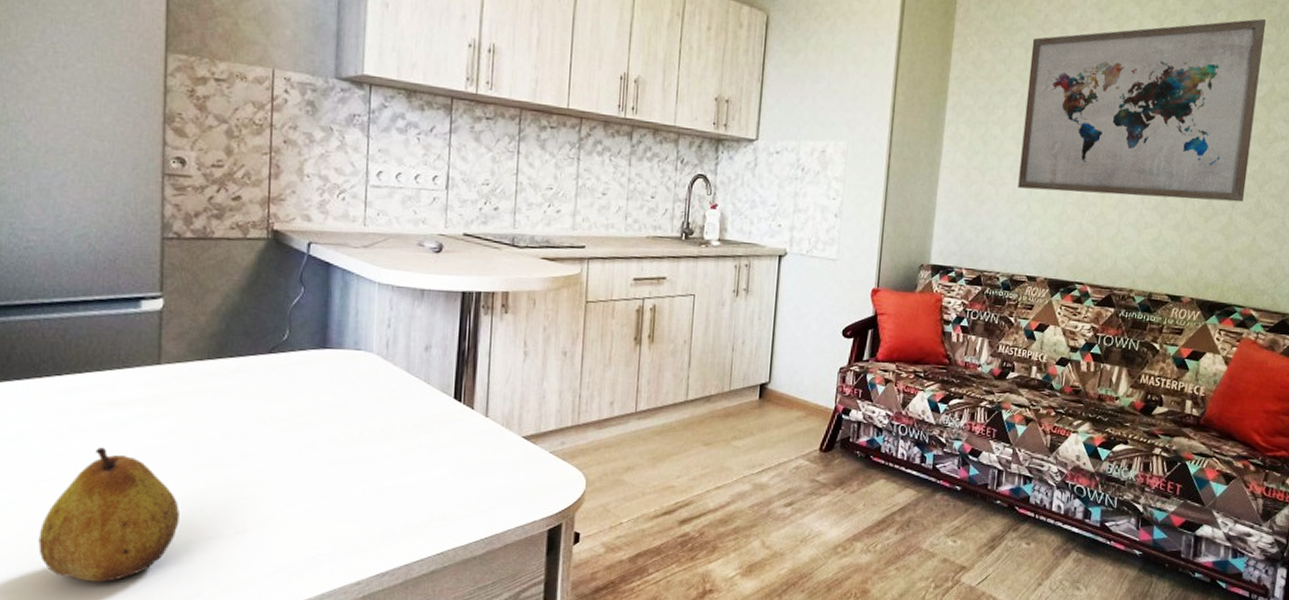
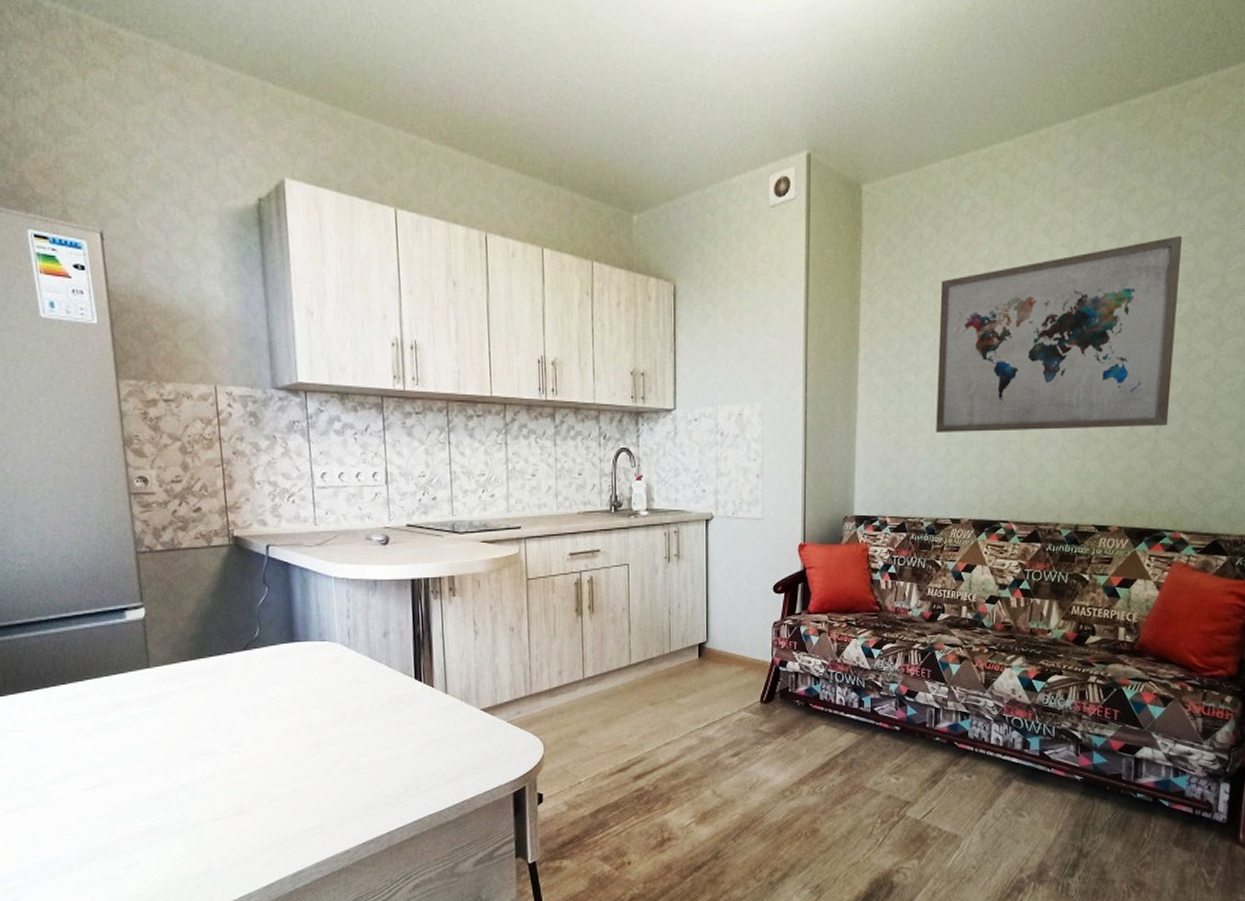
fruit: present [38,447,180,582] -> none [65,746,185,865]

